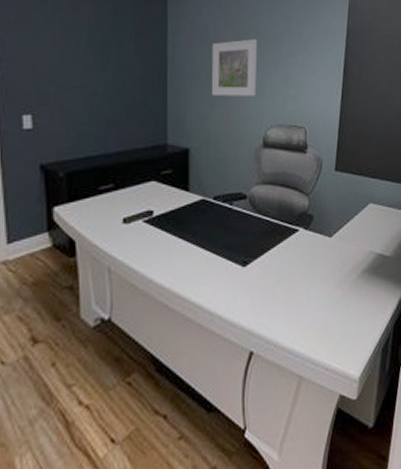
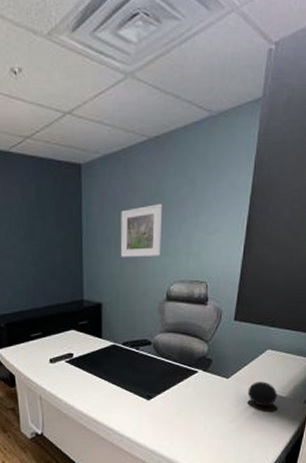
decorative ball: none [352,239,381,269] -> present [248,381,277,407]

